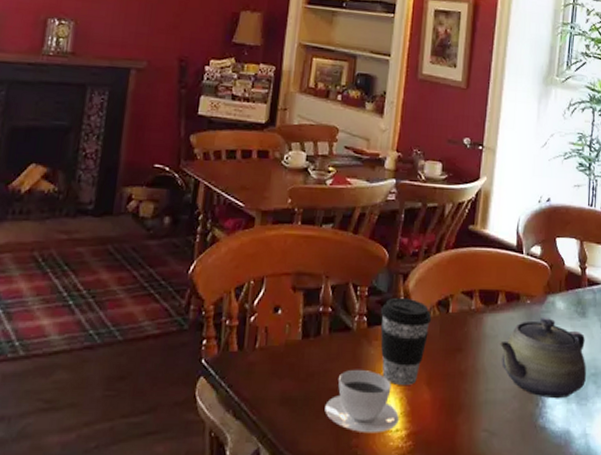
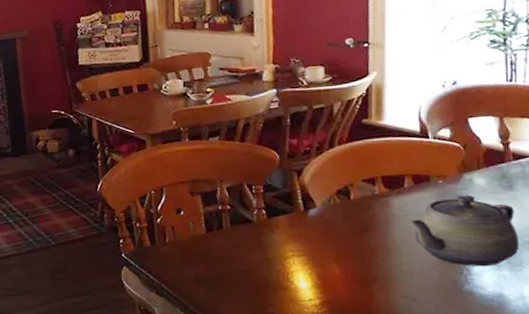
teacup: present [325,369,399,434] -> none [237,253,311,303]
coffee cup: present [380,297,432,385] -> none [279,190,333,263]

